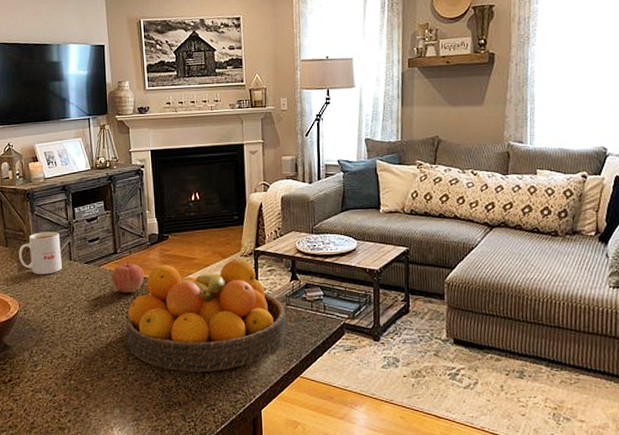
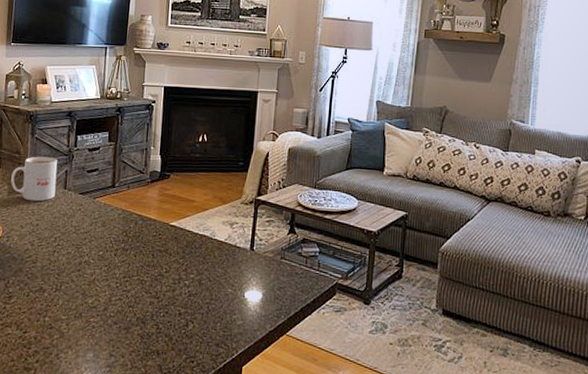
apple: present [111,261,145,293] -> none [105,196,140,230]
fruit bowl: present [125,259,286,372] -> none [111,203,279,321]

